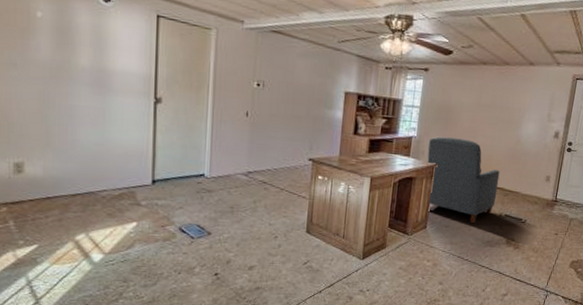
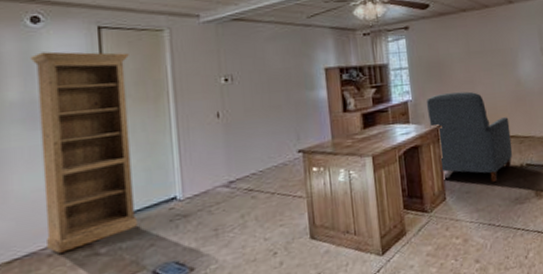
bookshelf: none [100,29,180,197] -> present [30,51,137,253]

